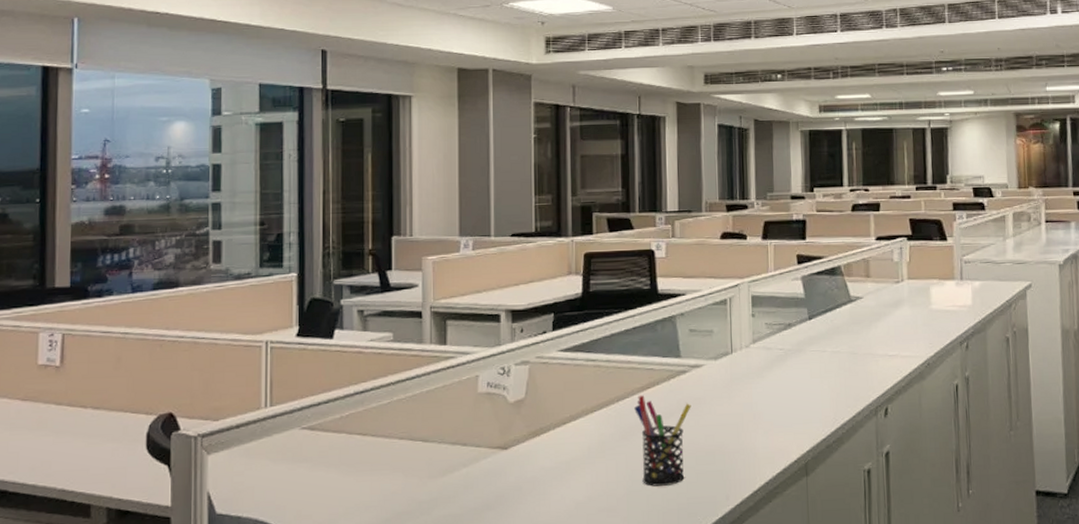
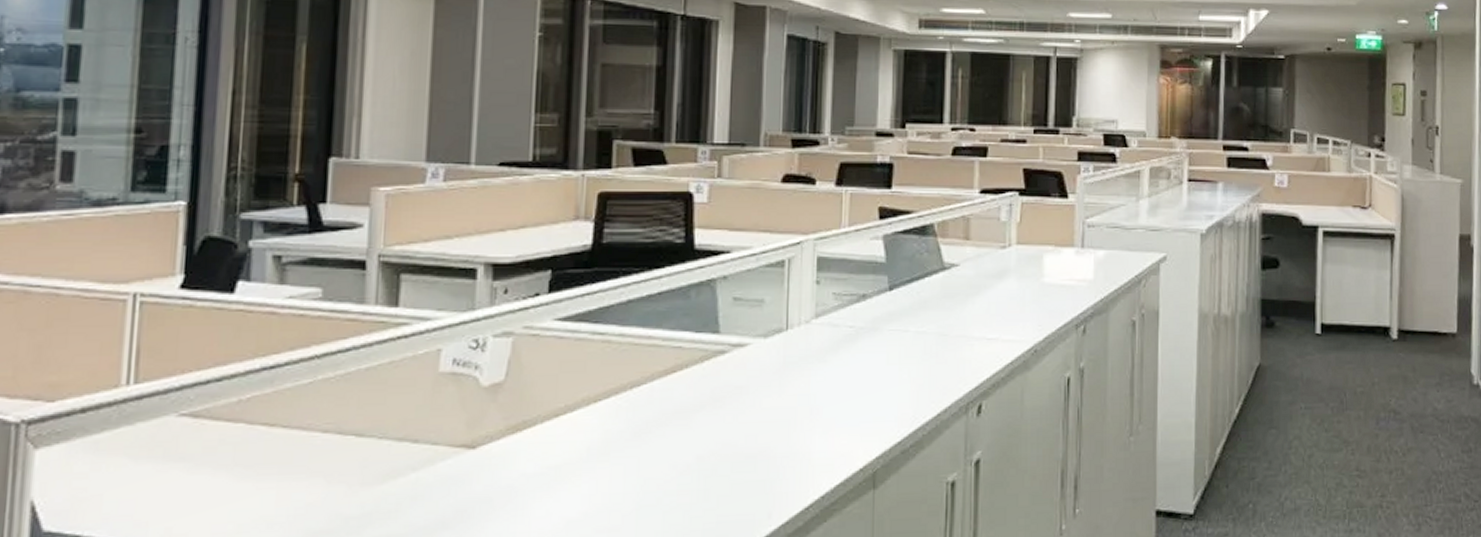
pen holder: present [634,395,691,487] -> none [653,381,730,500]

